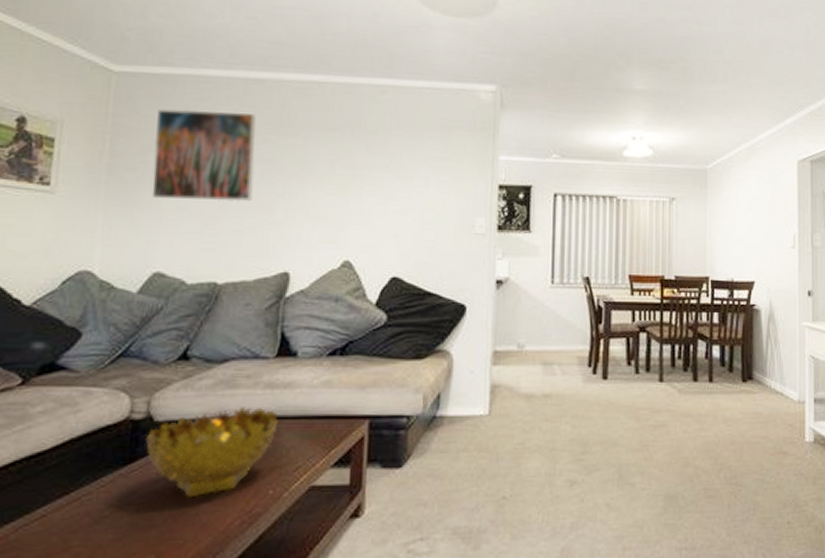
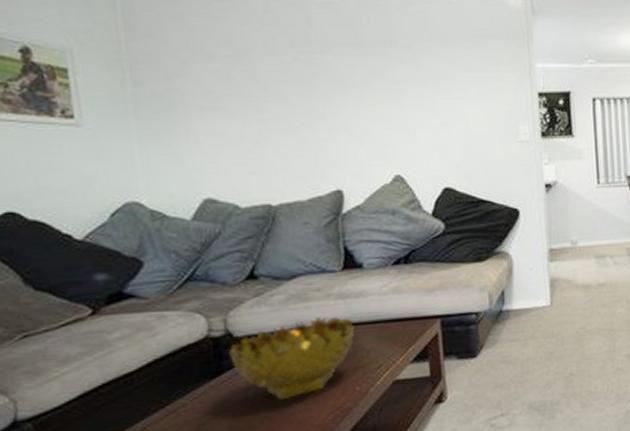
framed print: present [152,109,256,202] -> none [174,31,292,124]

